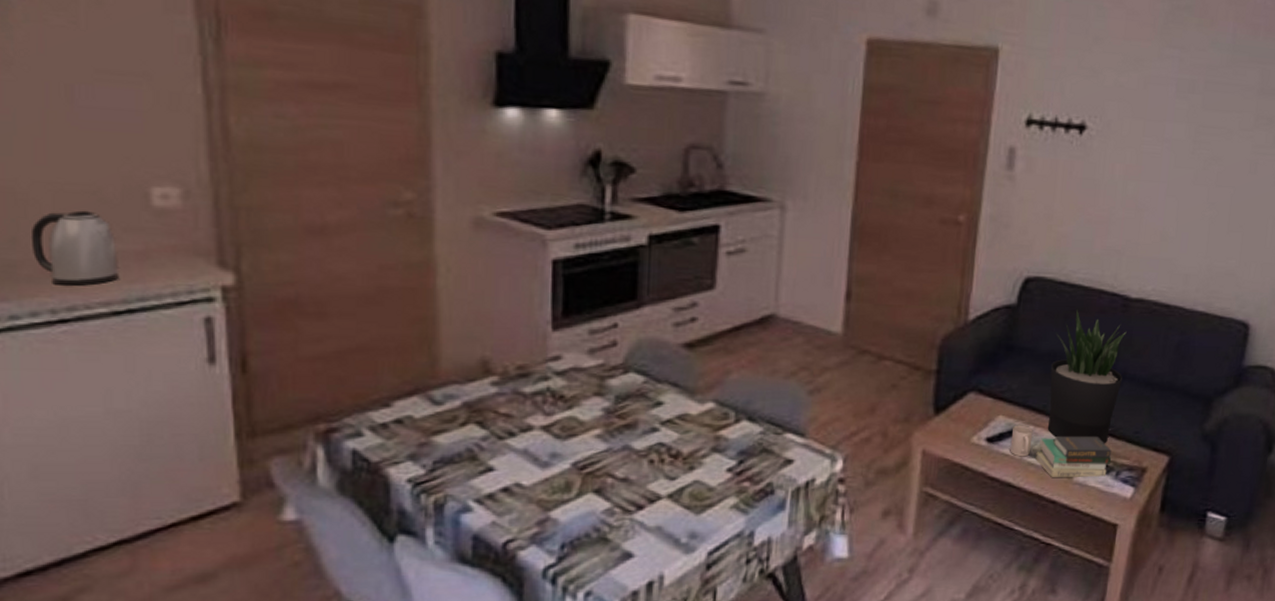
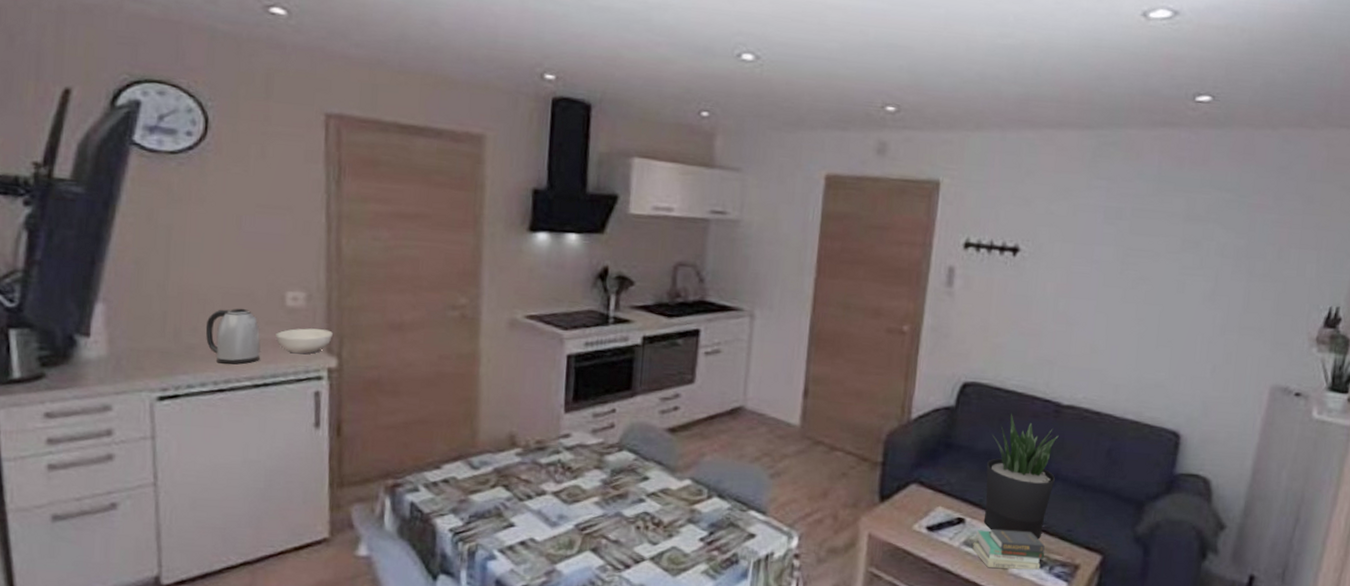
bowl: none [140,235,227,270] -> present [275,328,334,354]
mug: present [1010,425,1033,457] -> none [948,516,970,546]

